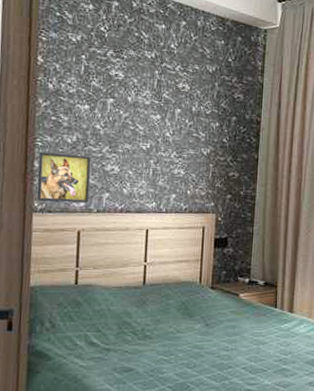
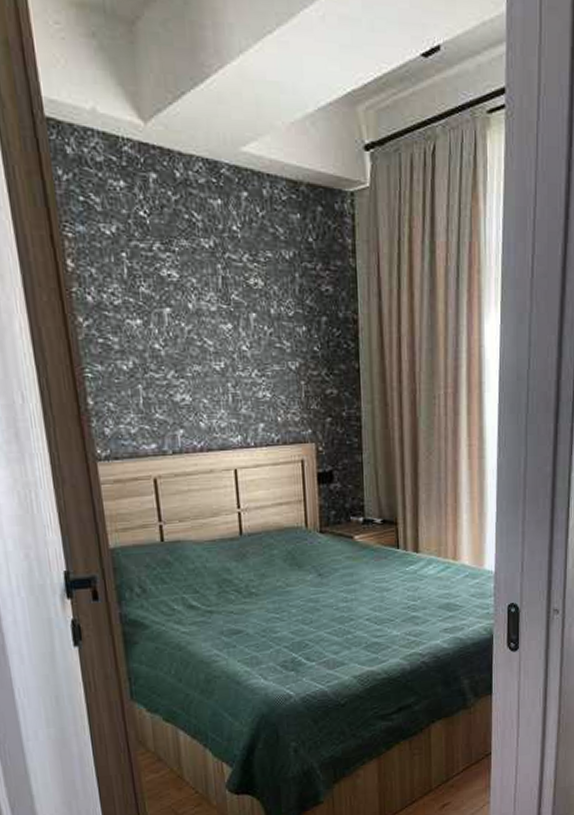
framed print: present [37,151,91,203] -> none [91,384,162,446]

